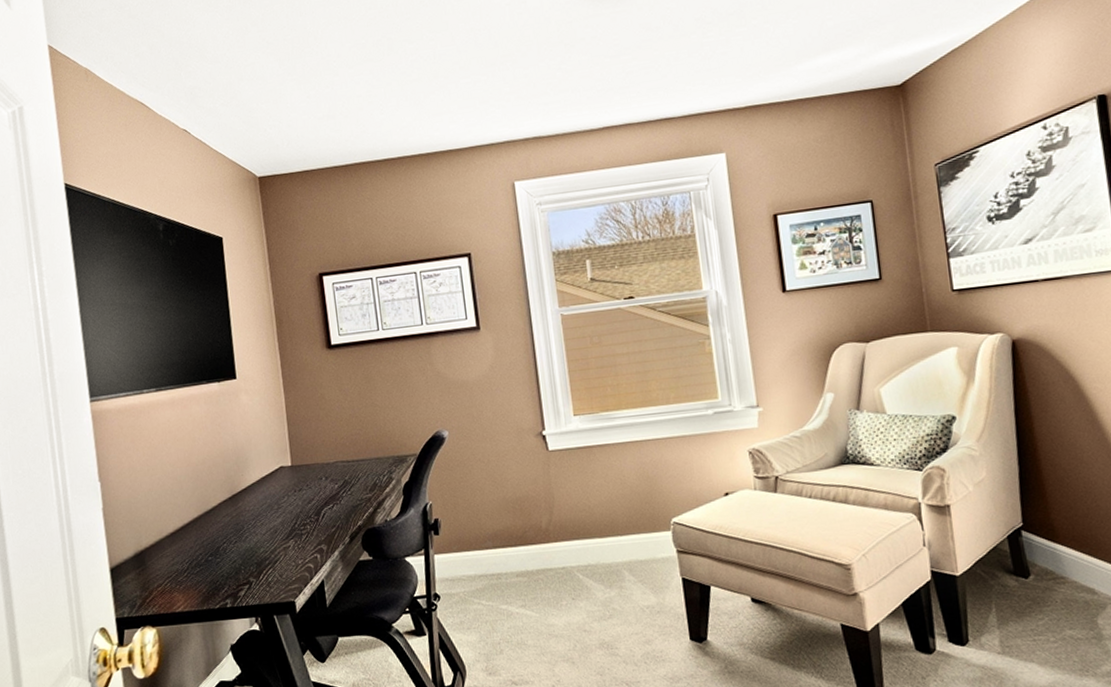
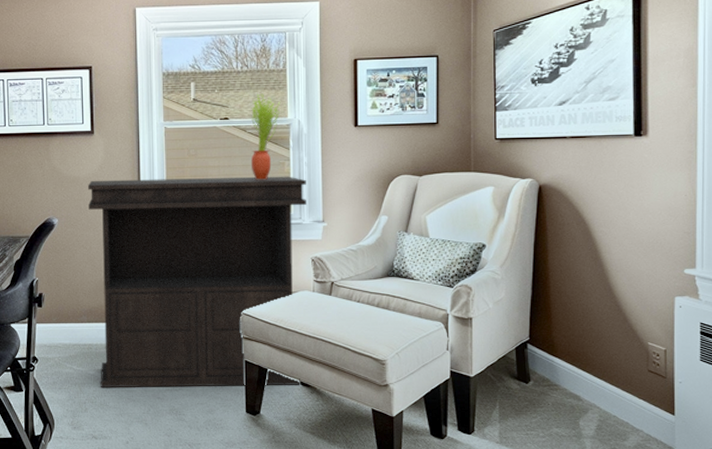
console table: none [479,357,751,623] -> present [88,176,306,387]
potted plant: none [659,264,693,365] -> present [250,93,281,180]

